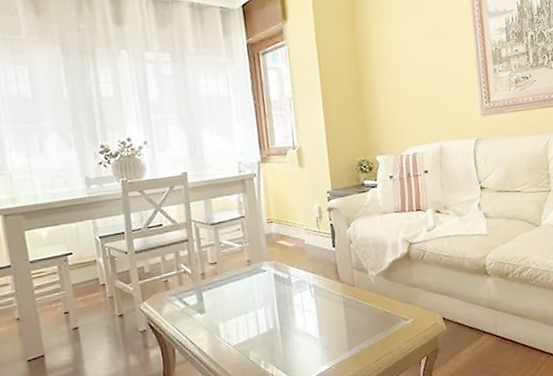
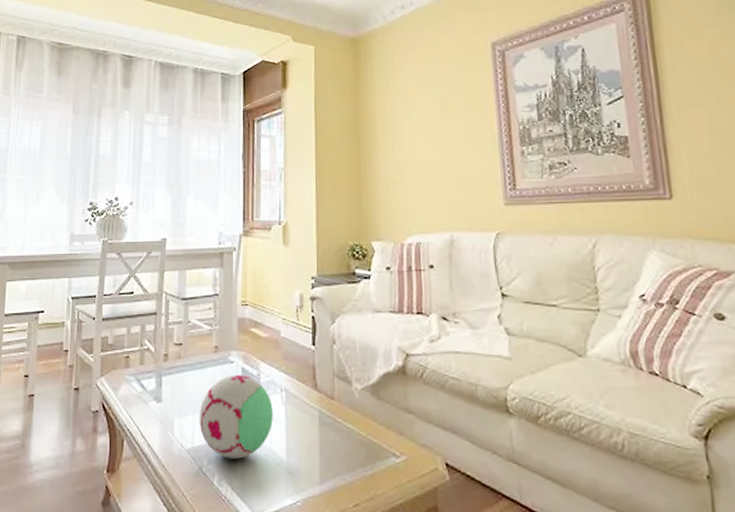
decorative ball: none [240,279,306,347] -> present [199,374,273,459]

